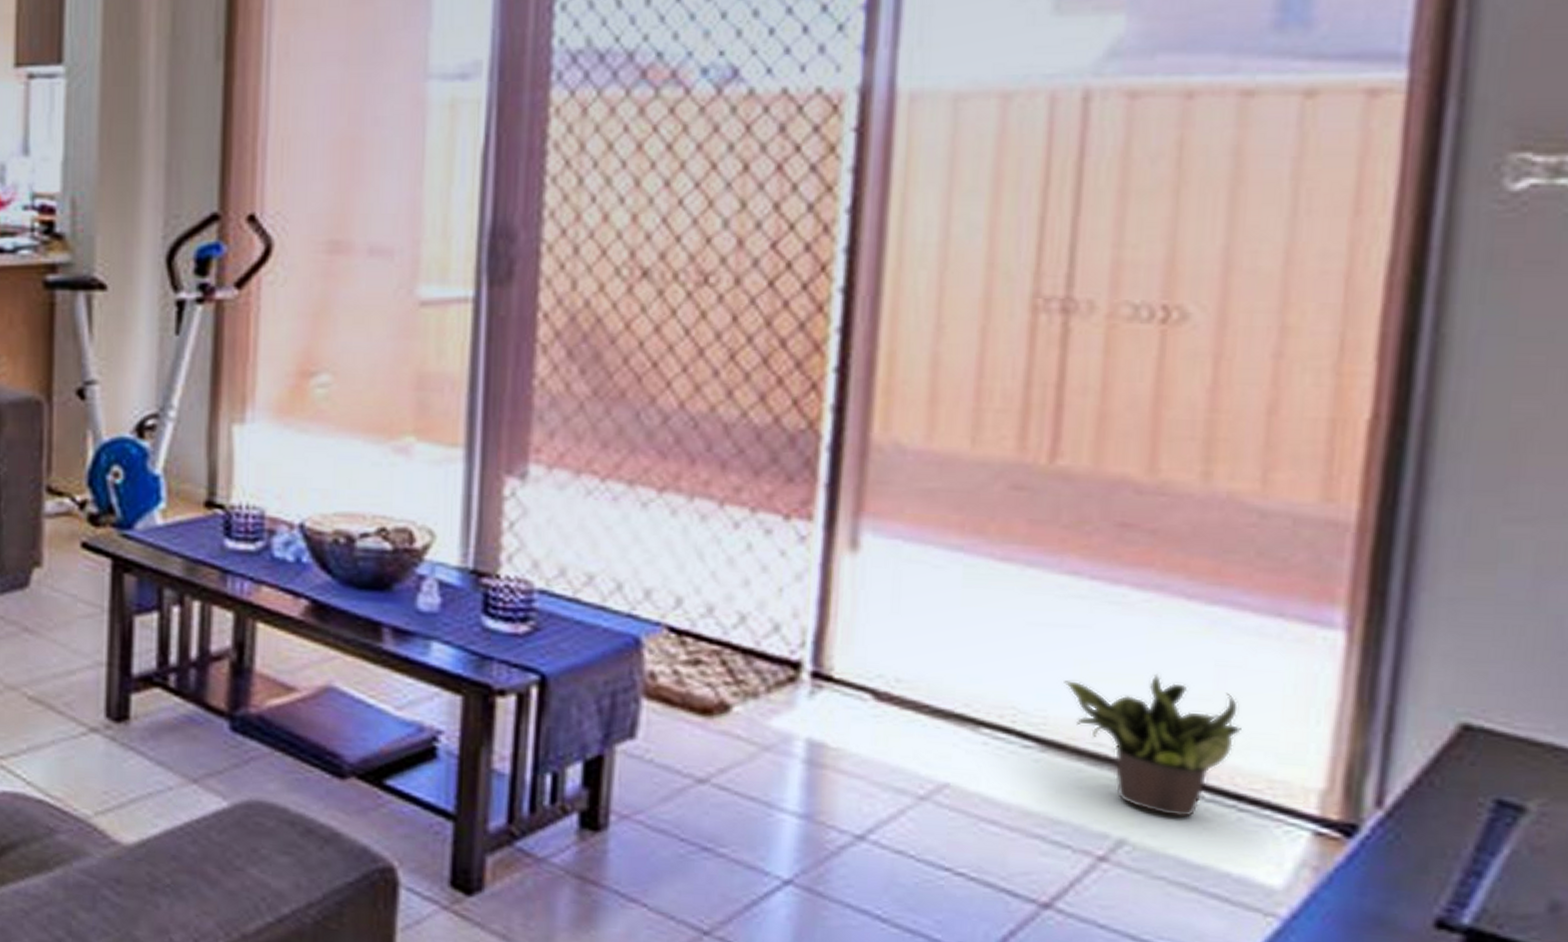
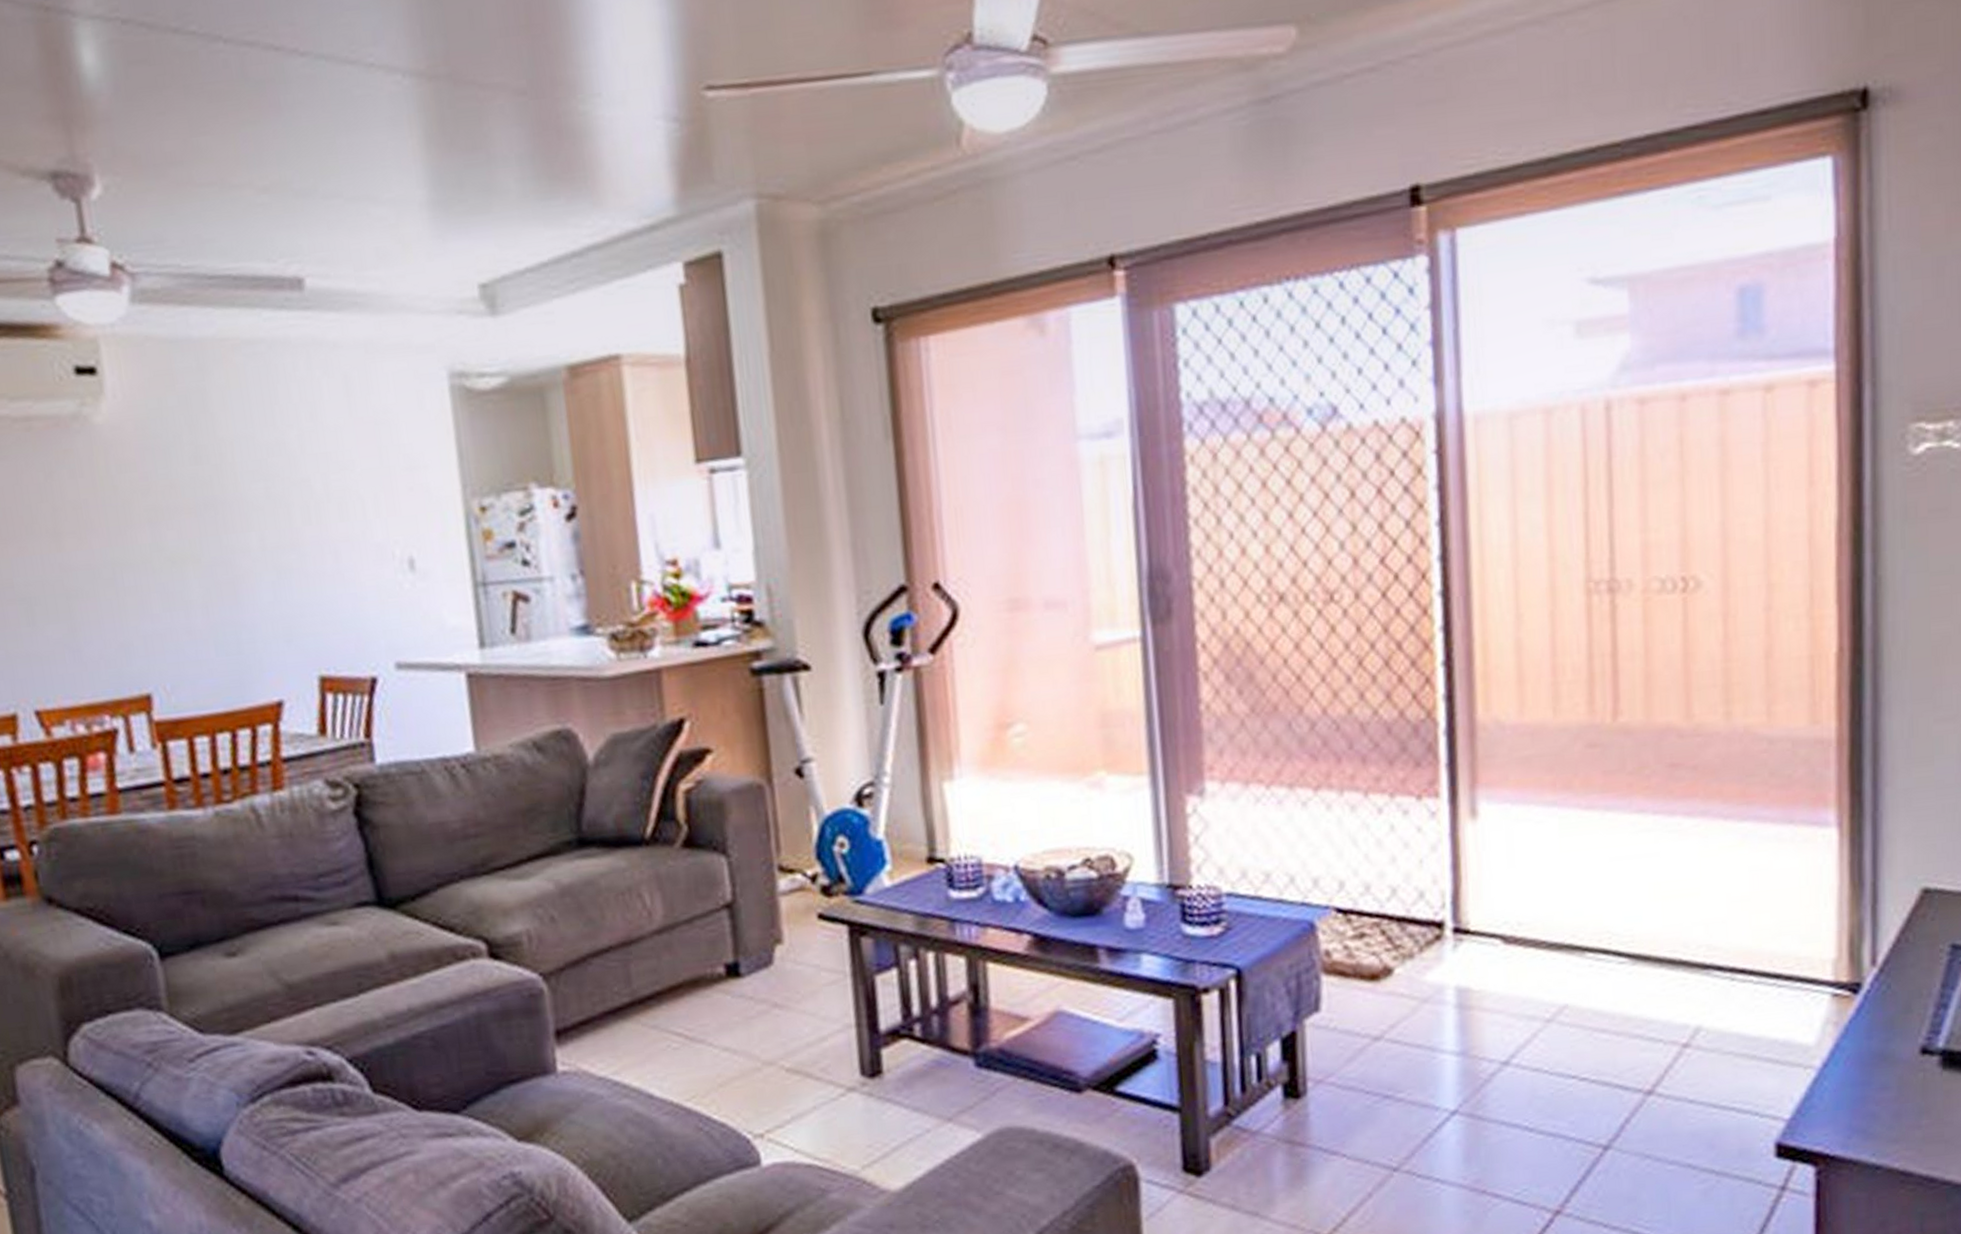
potted plant: present [1064,674,1241,818] -> none [1643,885,1773,1001]

